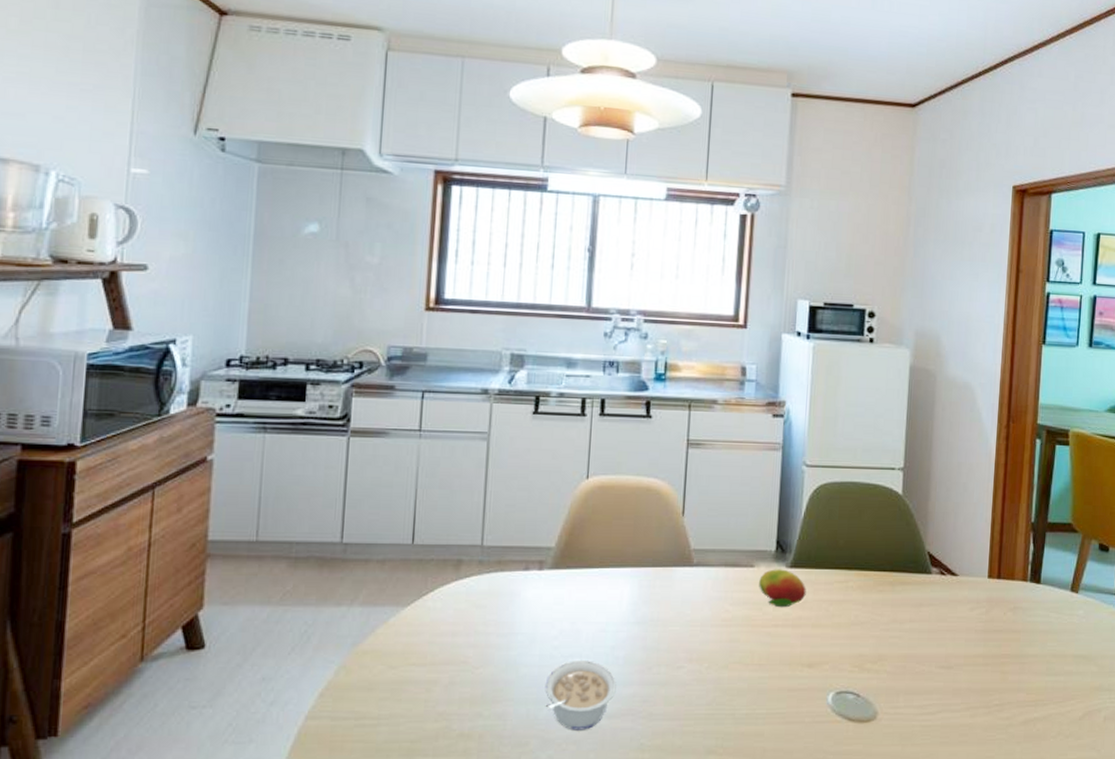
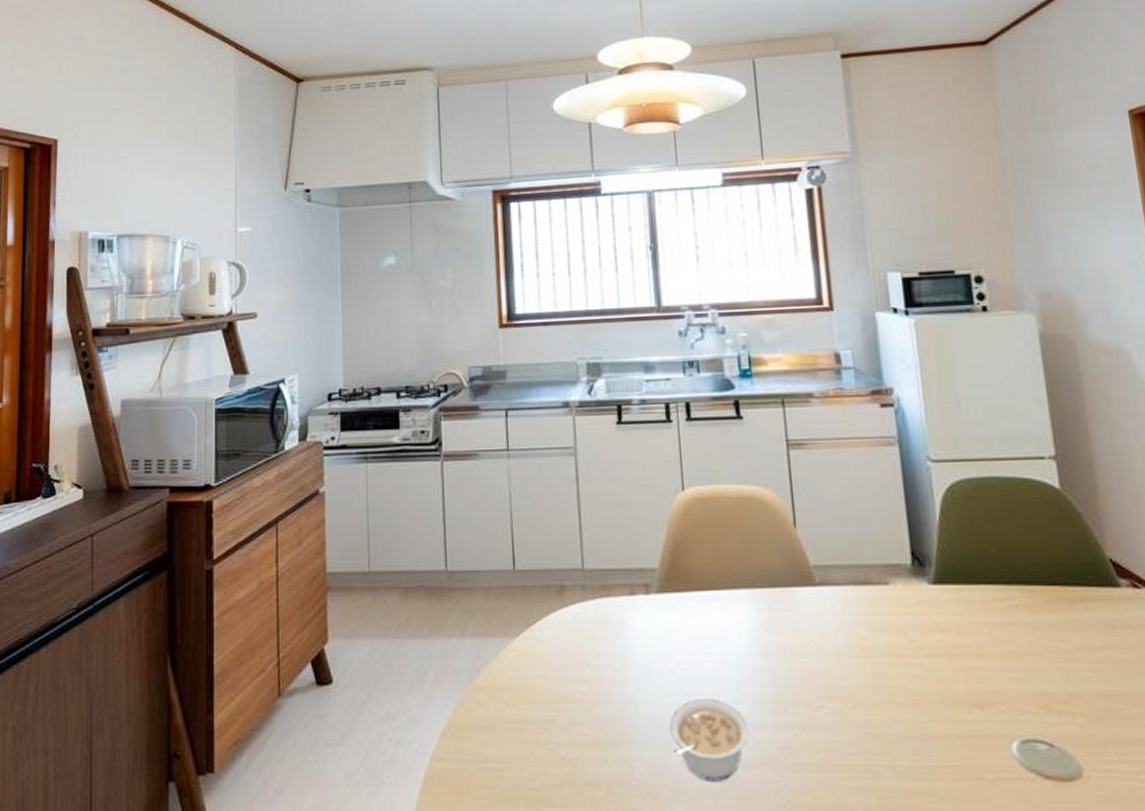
fruit: present [759,569,806,608] -> none [898,586,959,634]

